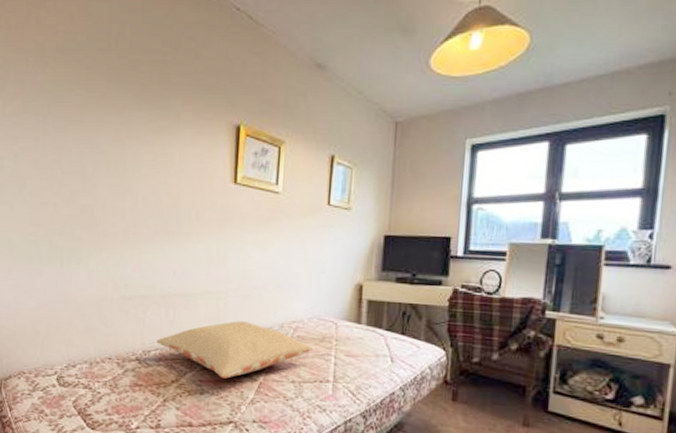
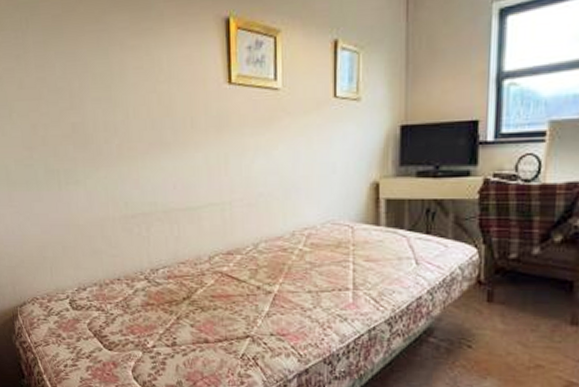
pillow: present [156,321,313,379] -> none [163,232,329,292]

